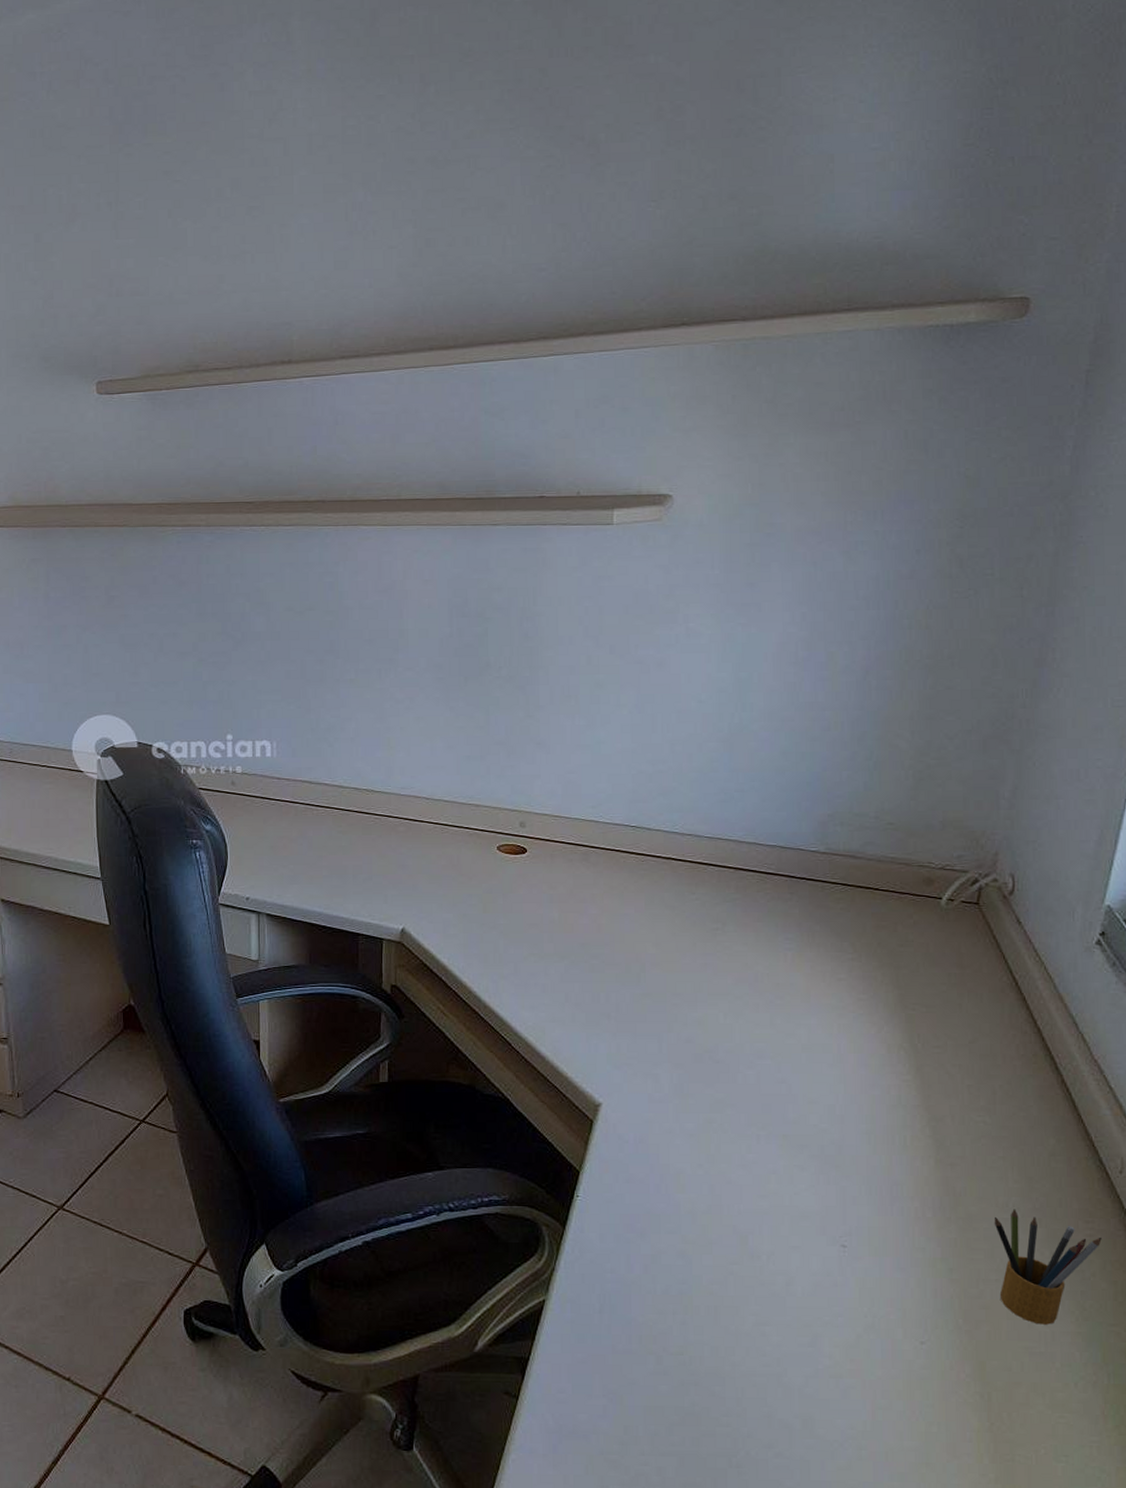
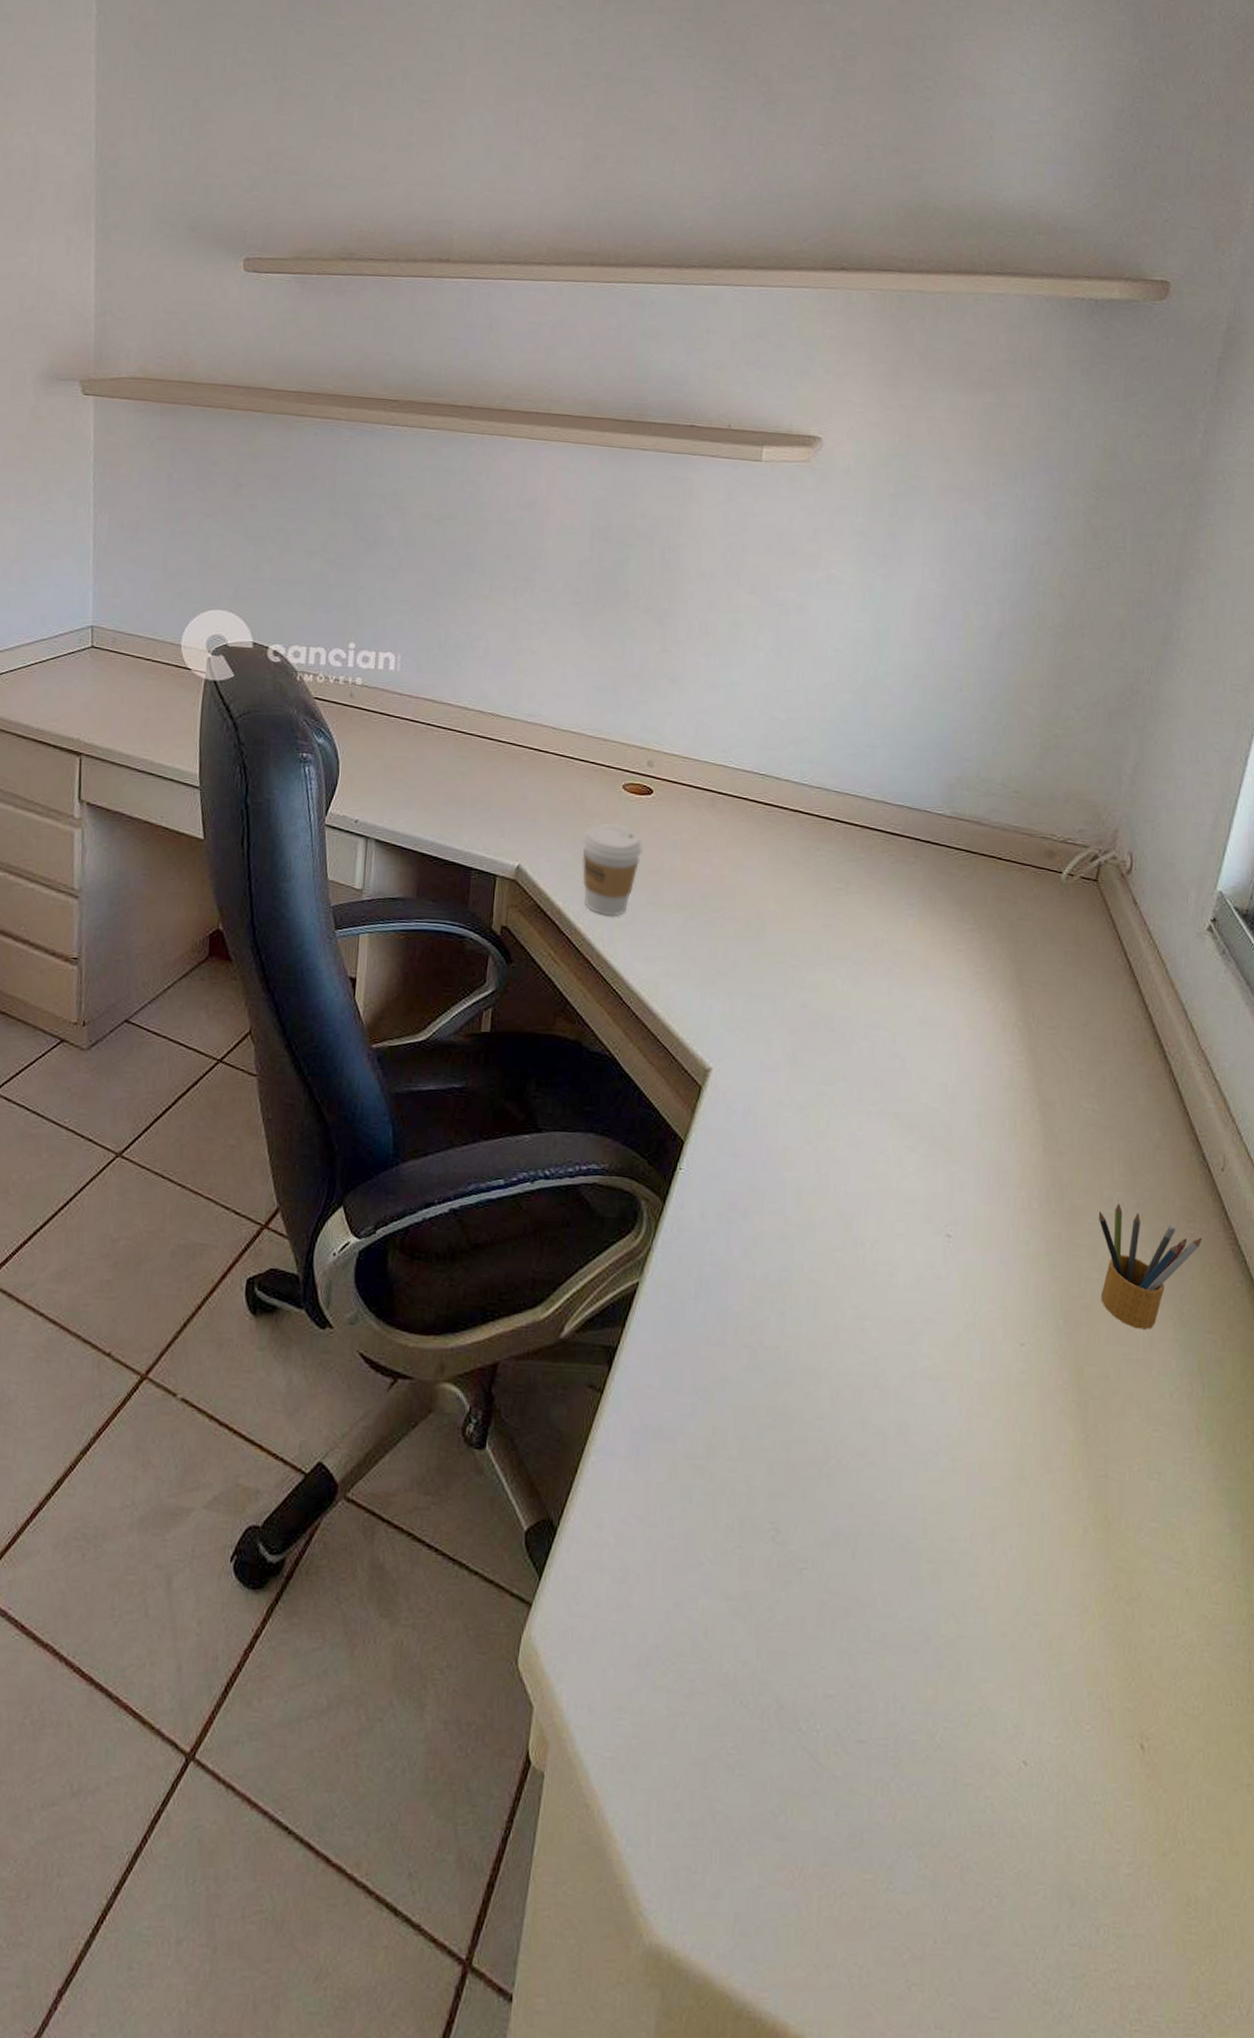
coffee cup: none [461,883,520,968] -> present [581,823,643,916]

